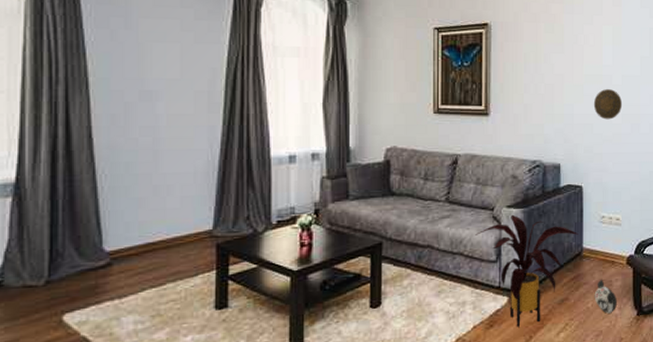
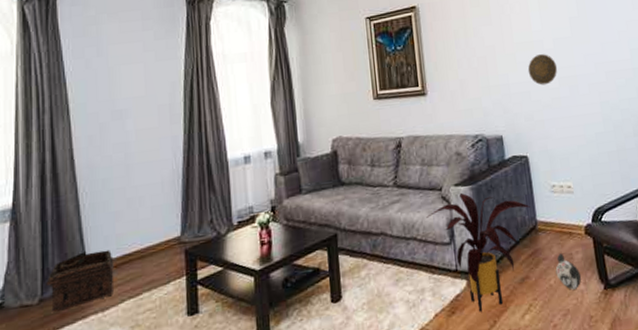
basket: none [41,236,135,296] -> present [35,249,114,313]

